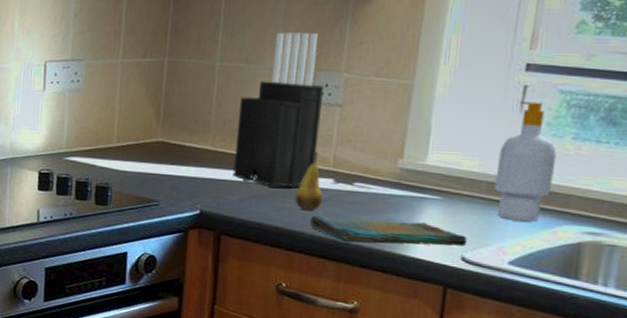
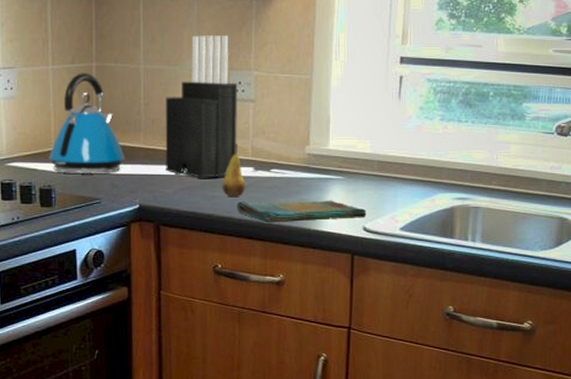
kettle: none [109,68,189,175] -> present [49,73,125,173]
soap bottle: present [494,101,557,222] -> none [384,90,429,193]

